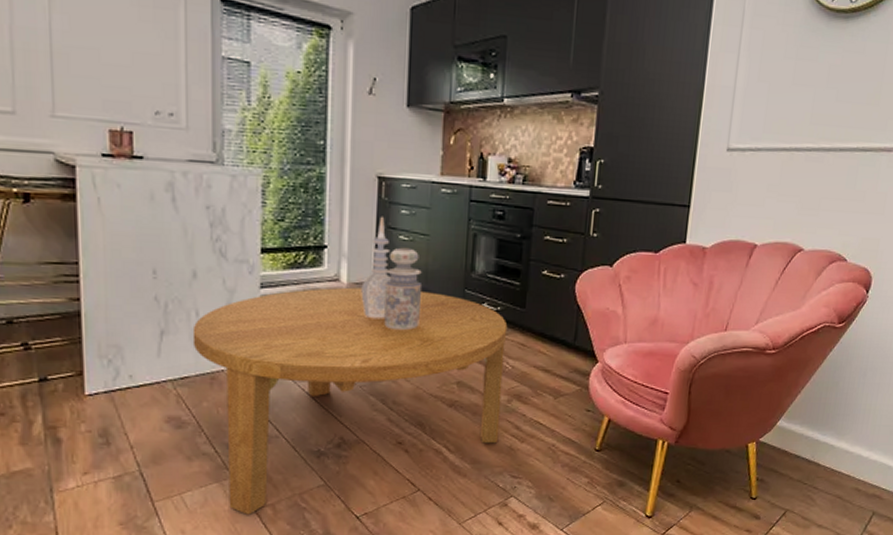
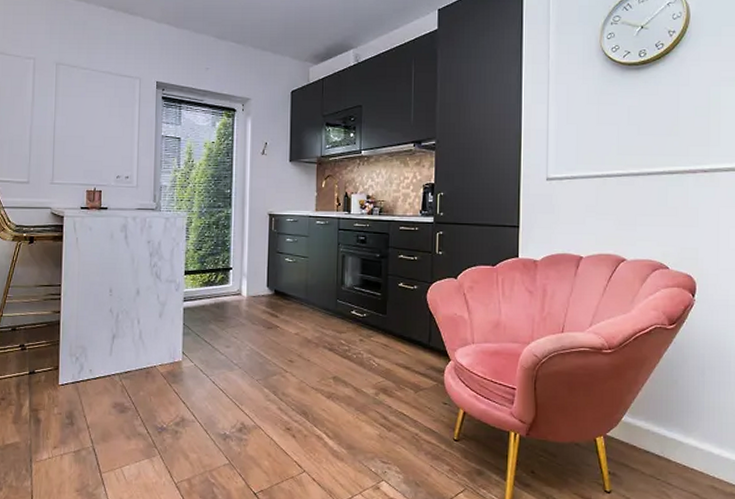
coffee table: present [192,287,508,515] -> none [134,299,373,487]
decorative vase: present [361,216,423,331] -> none [257,243,304,334]

